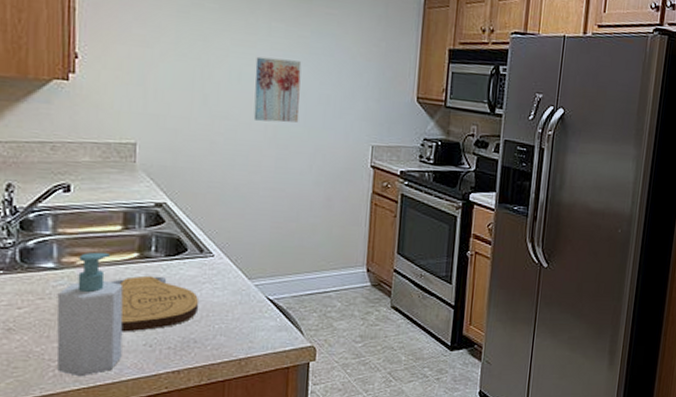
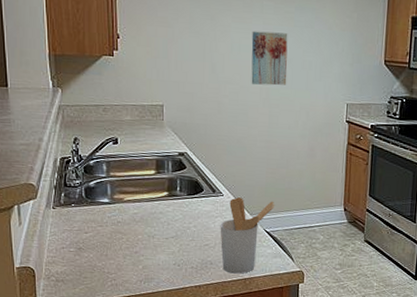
soap bottle: present [56,252,124,377] -> none [111,191,159,287]
cutting board: present [110,275,199,332] -> none [148,210,213,254]
utensil holder: none [208,258,281,353] -> present [220,197,275,274]

